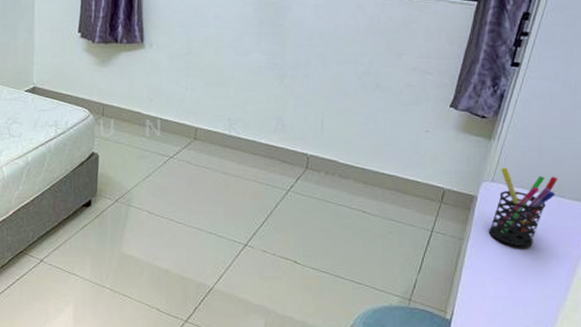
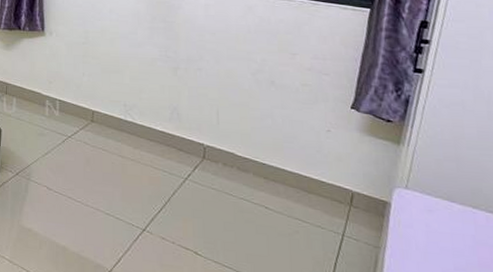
pen holder: present [488,167,559,247] -> none [407,174,483,264]

